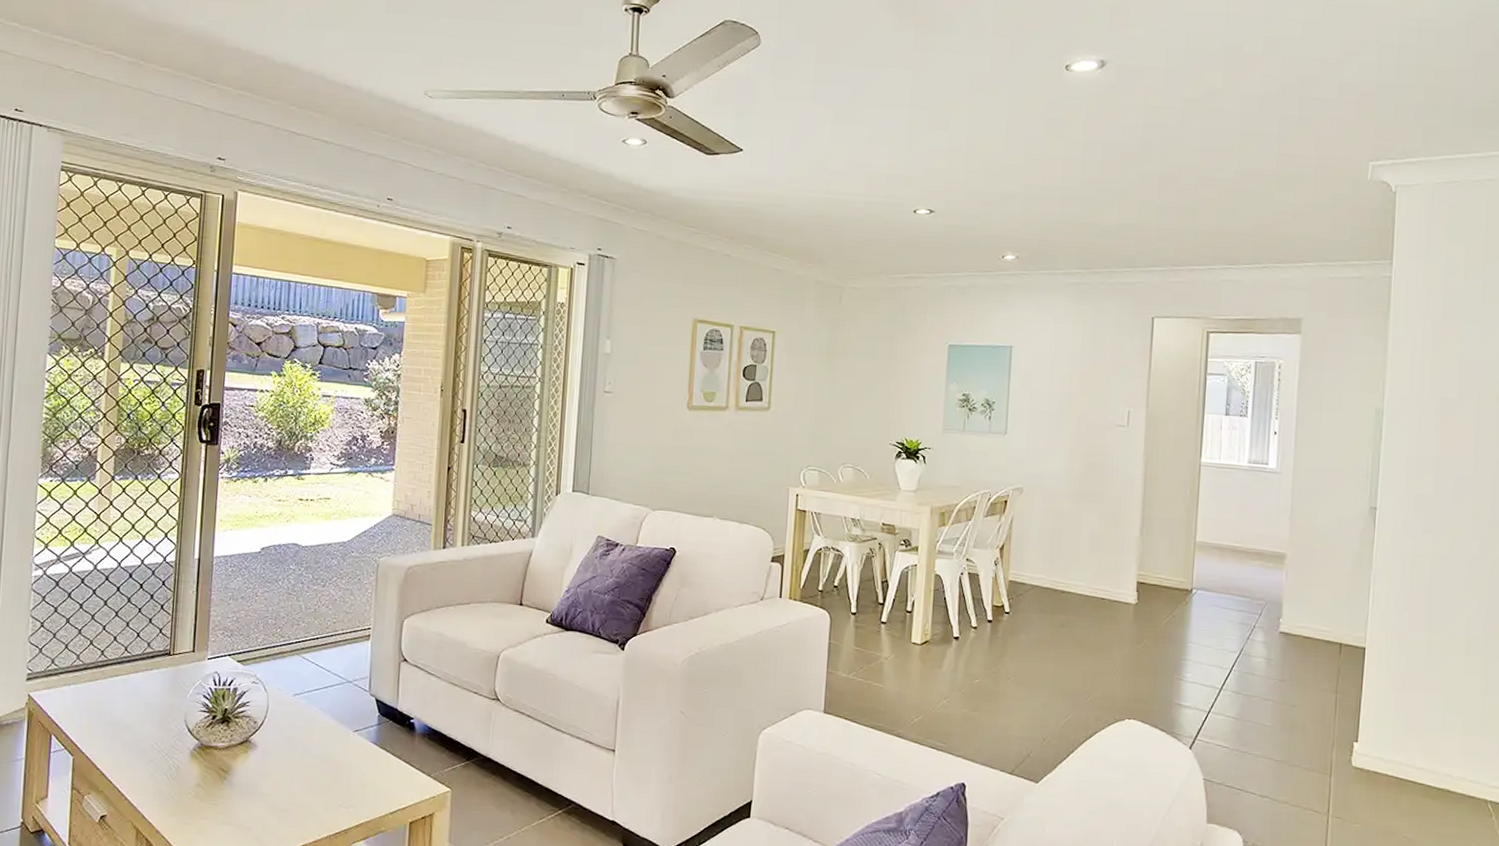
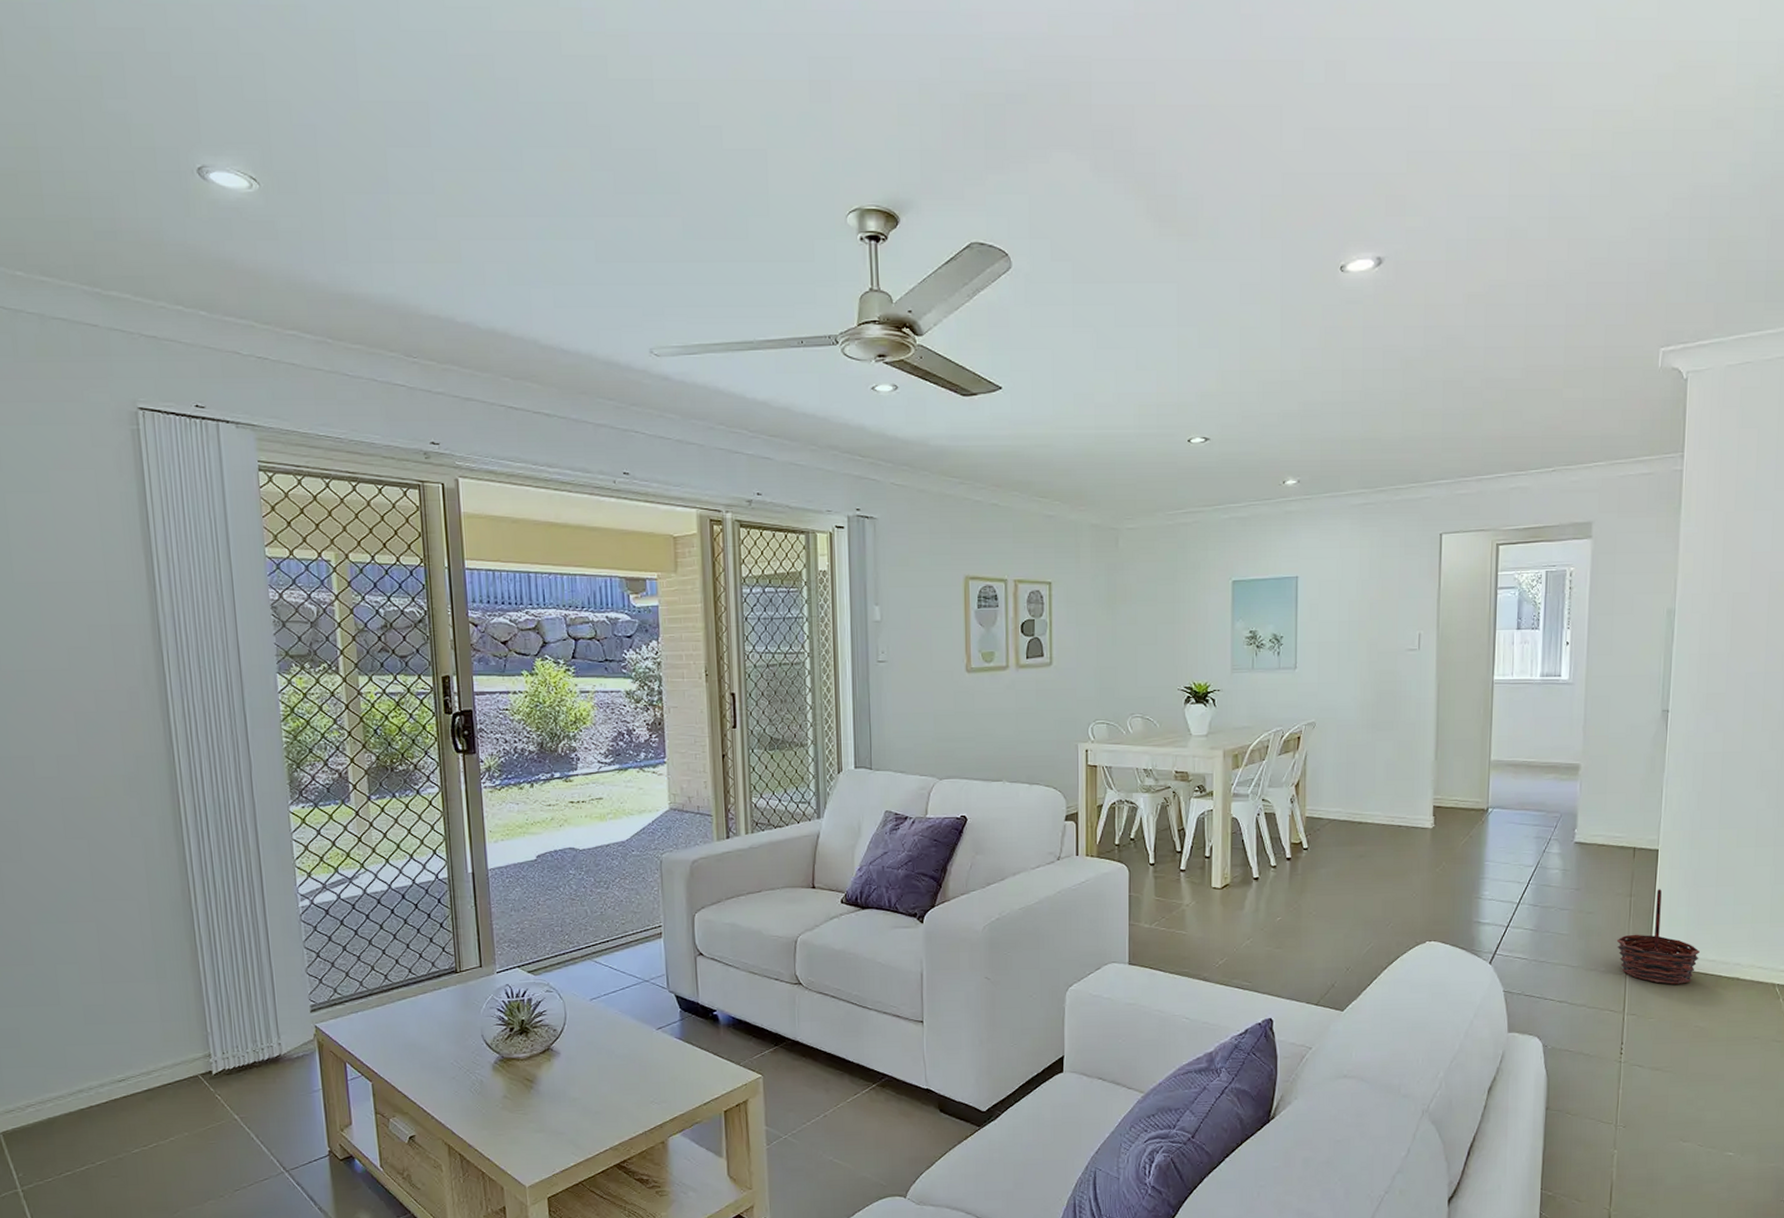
basket: none [1321,688,1409,790] -> present [1616,889,1701,985]

